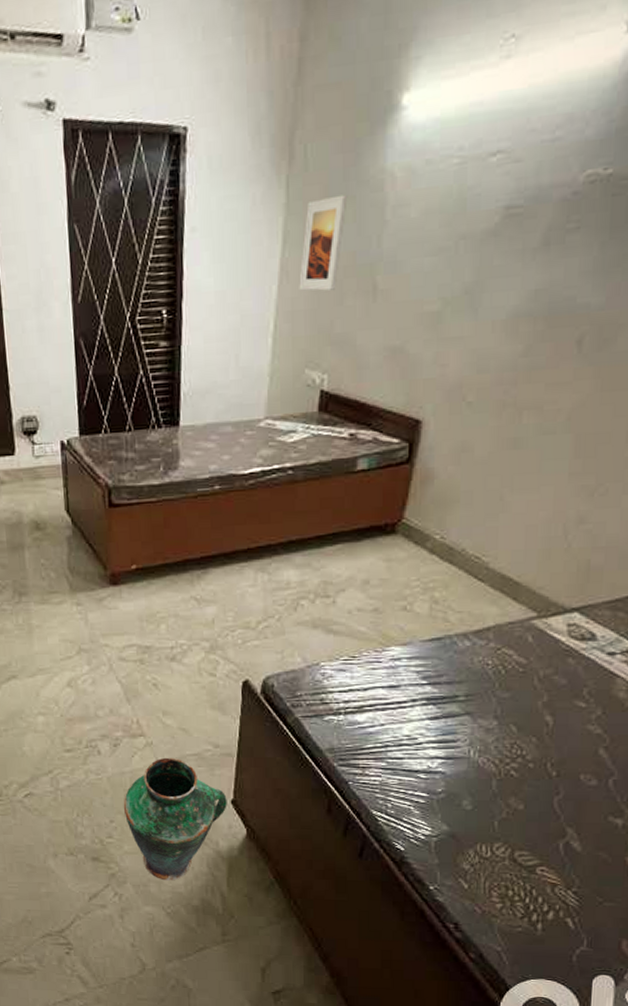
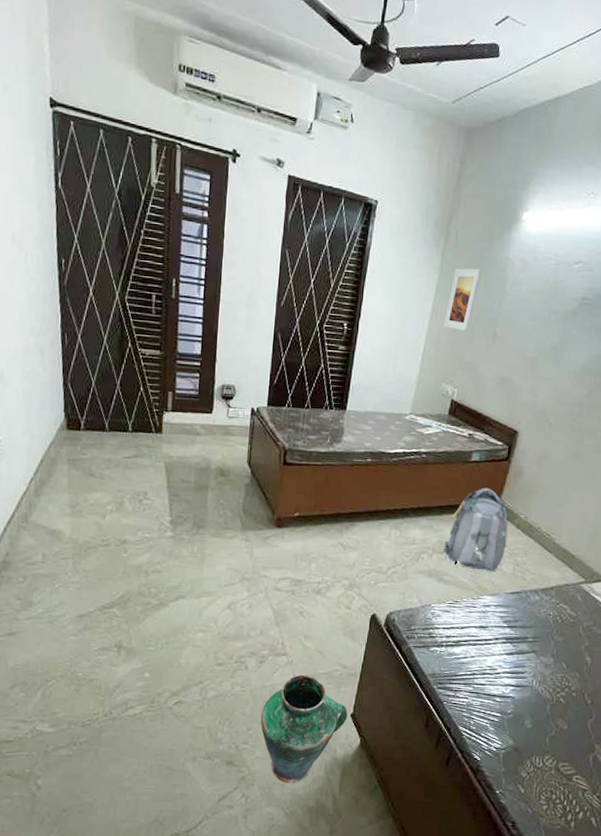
backpack: none [328,504,417,616] -> present [443,487,508,573]

